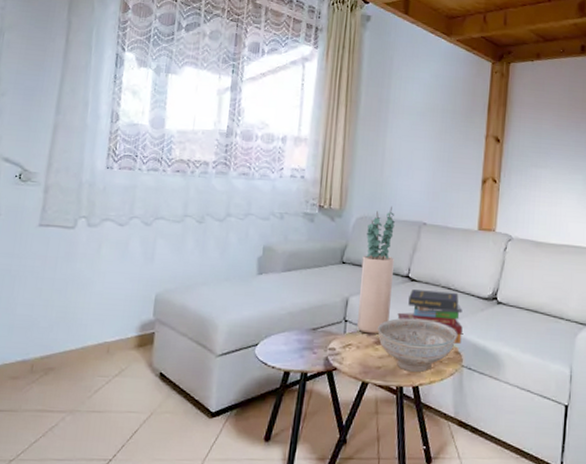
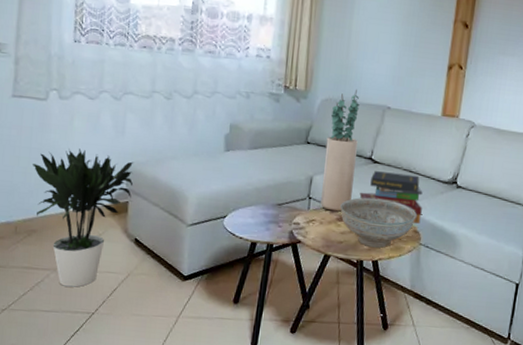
potted plant: none [55,277,163,431] -> present [33,148,134,287]

